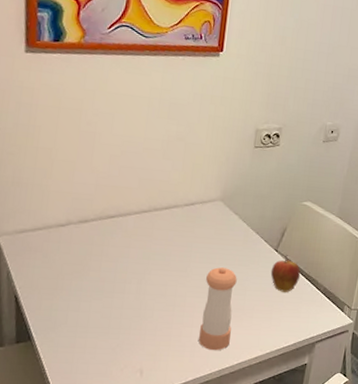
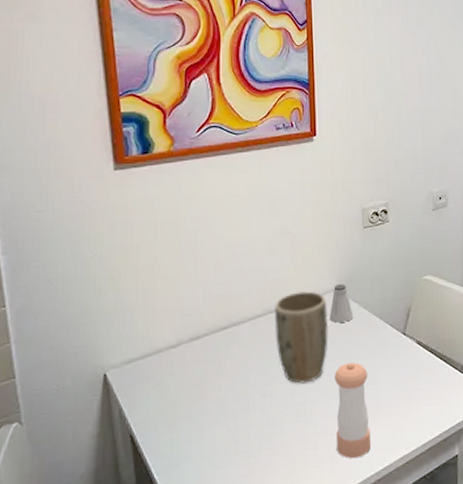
plant pot: none [156,195,210,279] -> present [275,290,328,384]
saltshaker: none [209,195,233,231] -> present [329,284,354,323]
apple: present [270,254,301,293] -> none [402,335,434,380]

